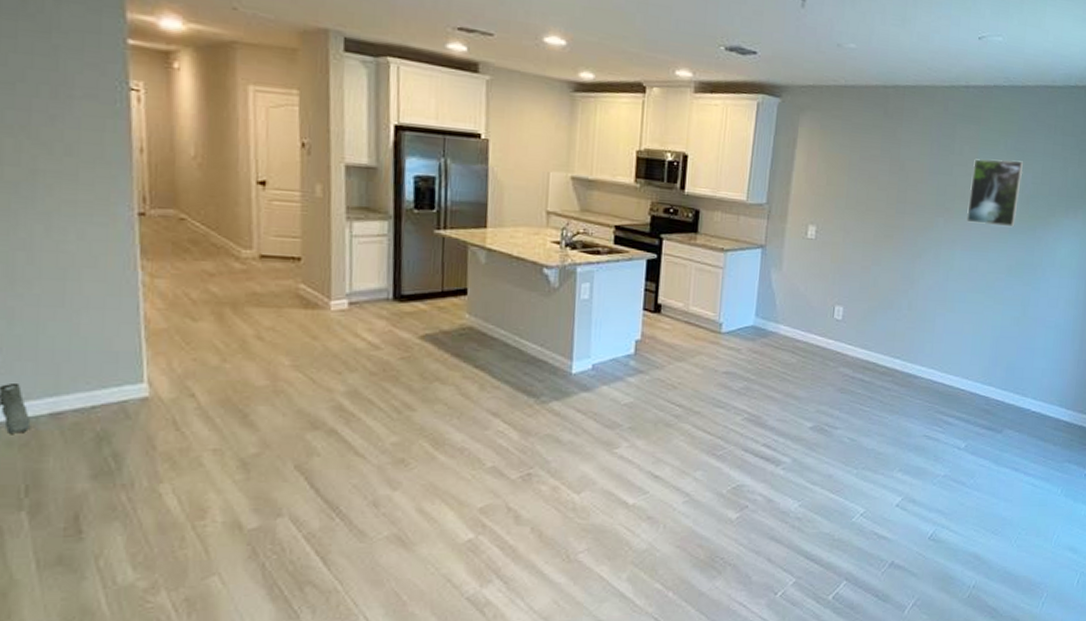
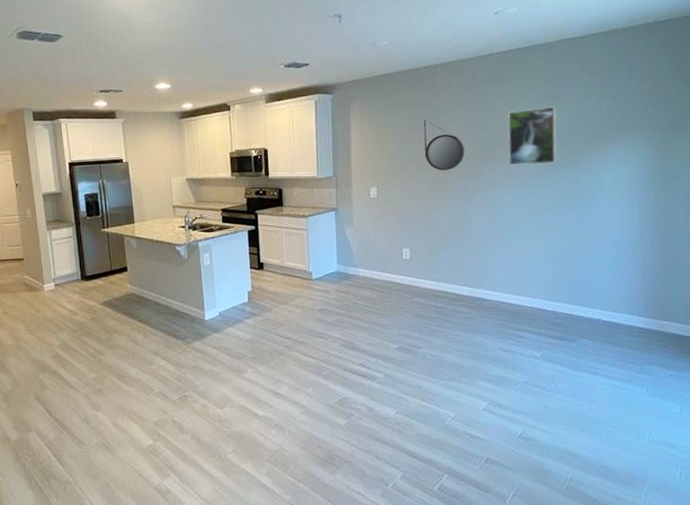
home mirror: none [877,151,922,218] -> present [423,120,465,171]

